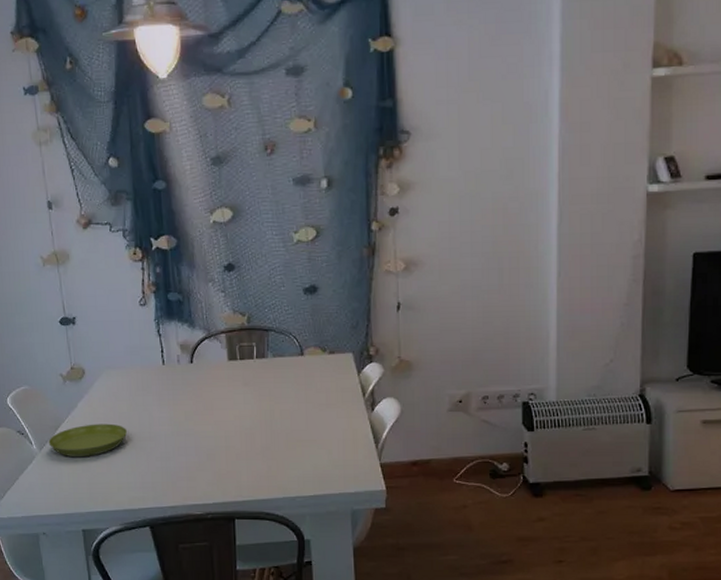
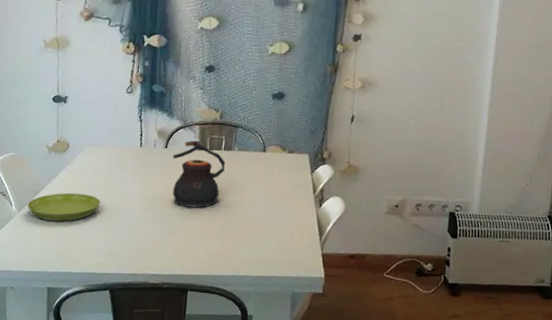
teapot: none [200,351,260,427] -> present [172,140,226,208]

